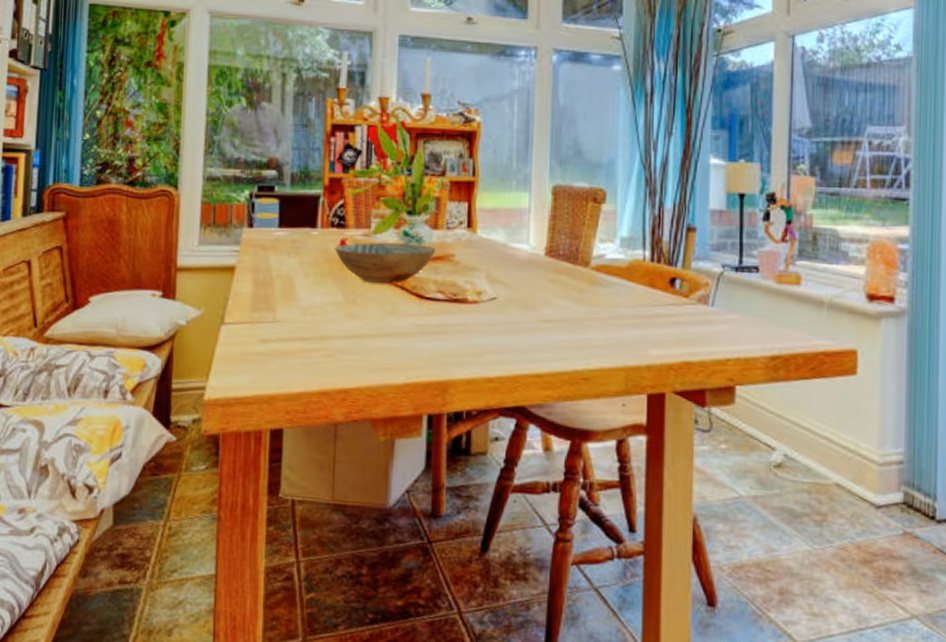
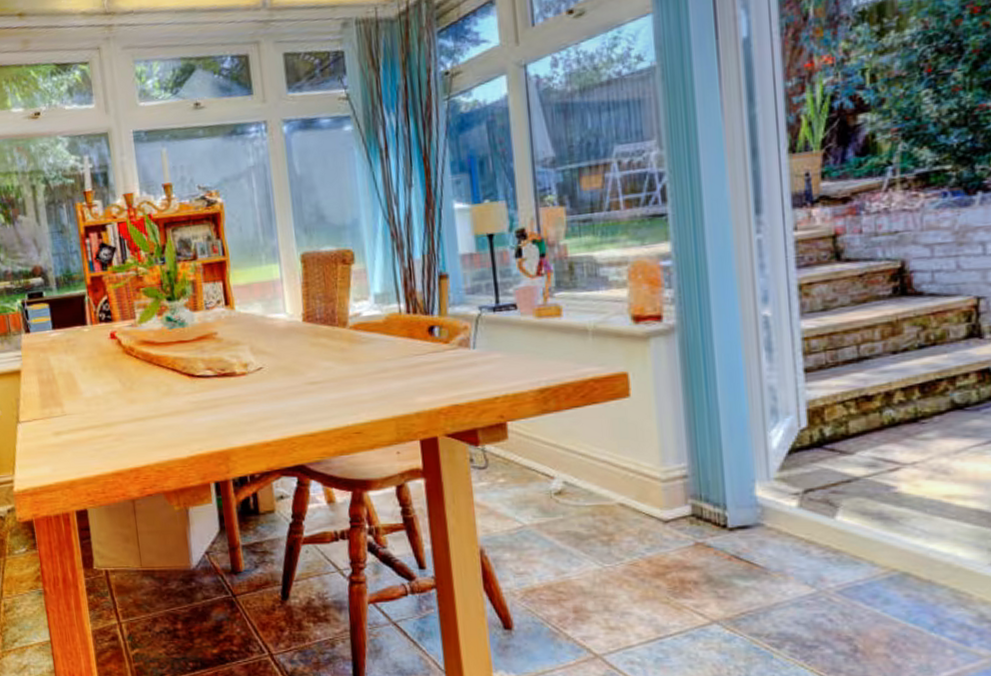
bowl: present [334,242,436,284] -> none [105,327,199,369]

